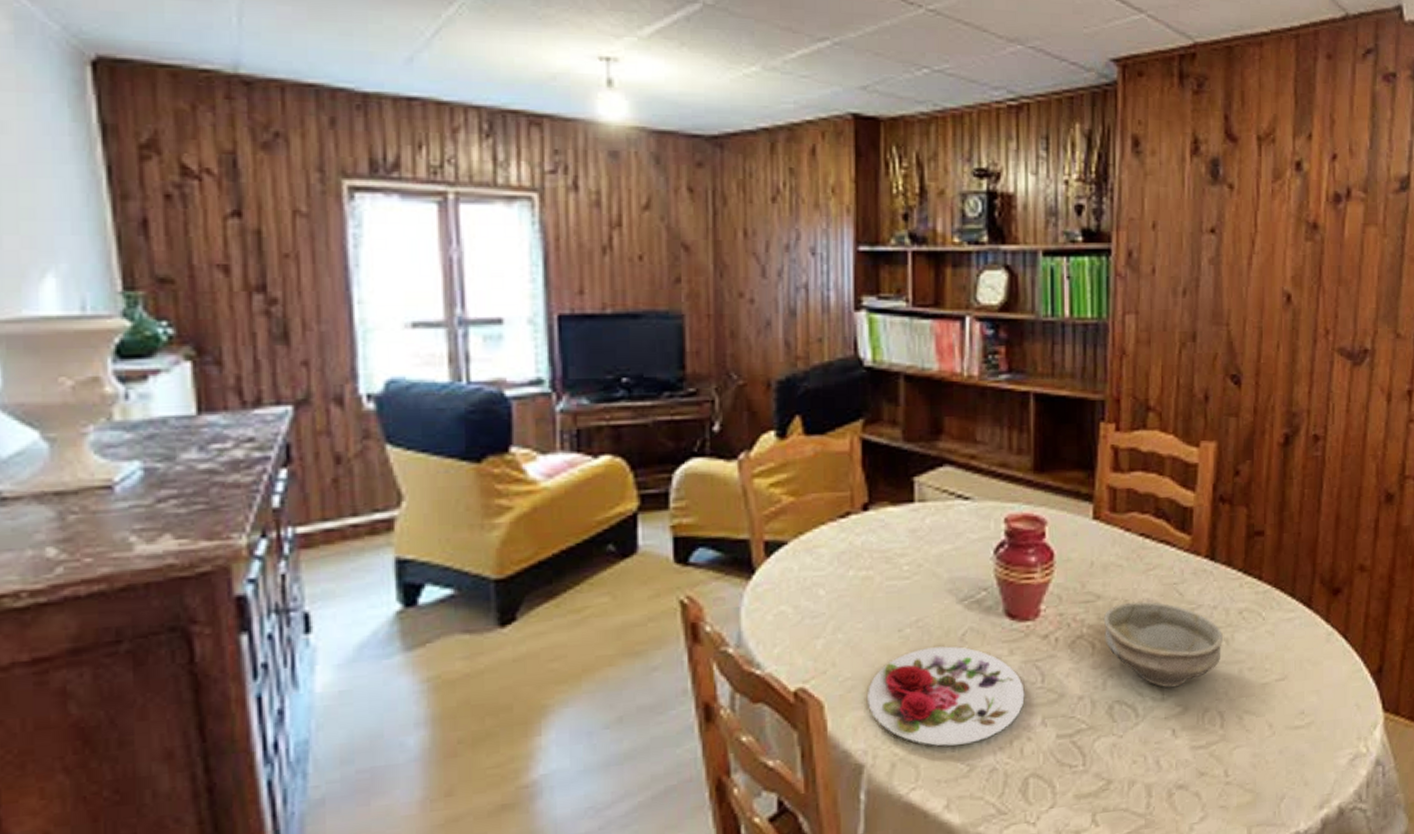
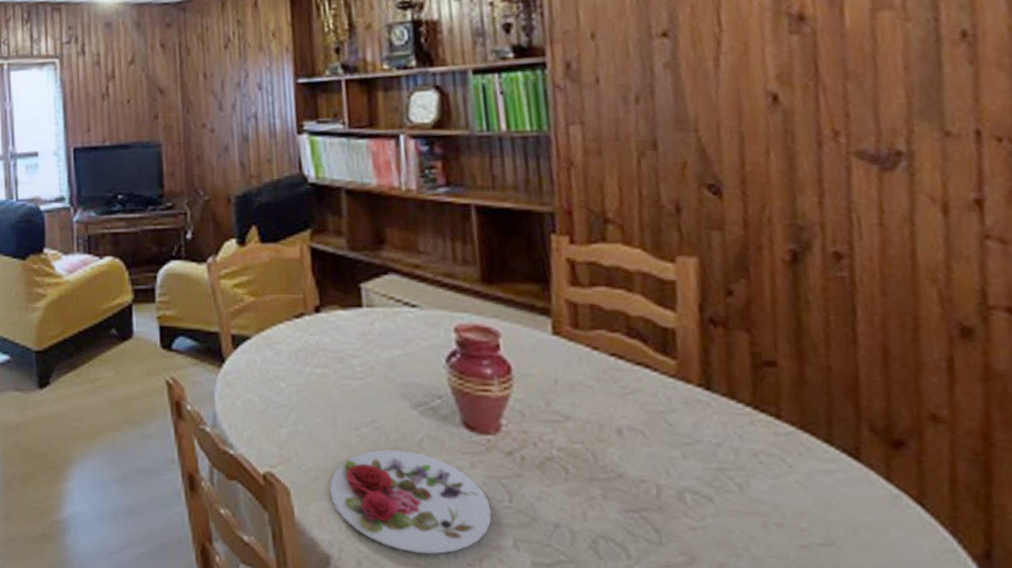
bowl: present [1103,602,1223,688] -> none [575,427,735,532]

